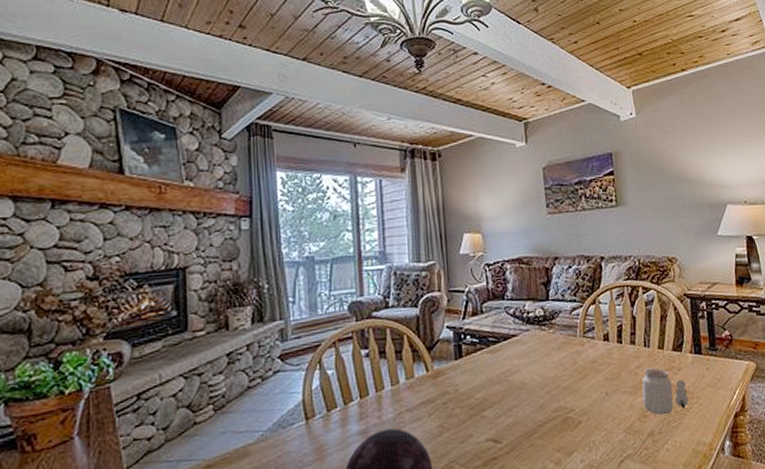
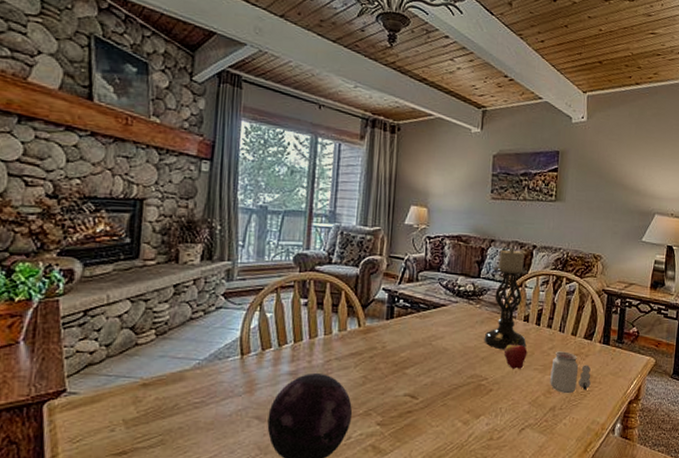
candle holder: none [561,262,610,376] -> present [484,247,528,350]
fruit: none [588,356,613,395] -> present [504,335,528,369]

